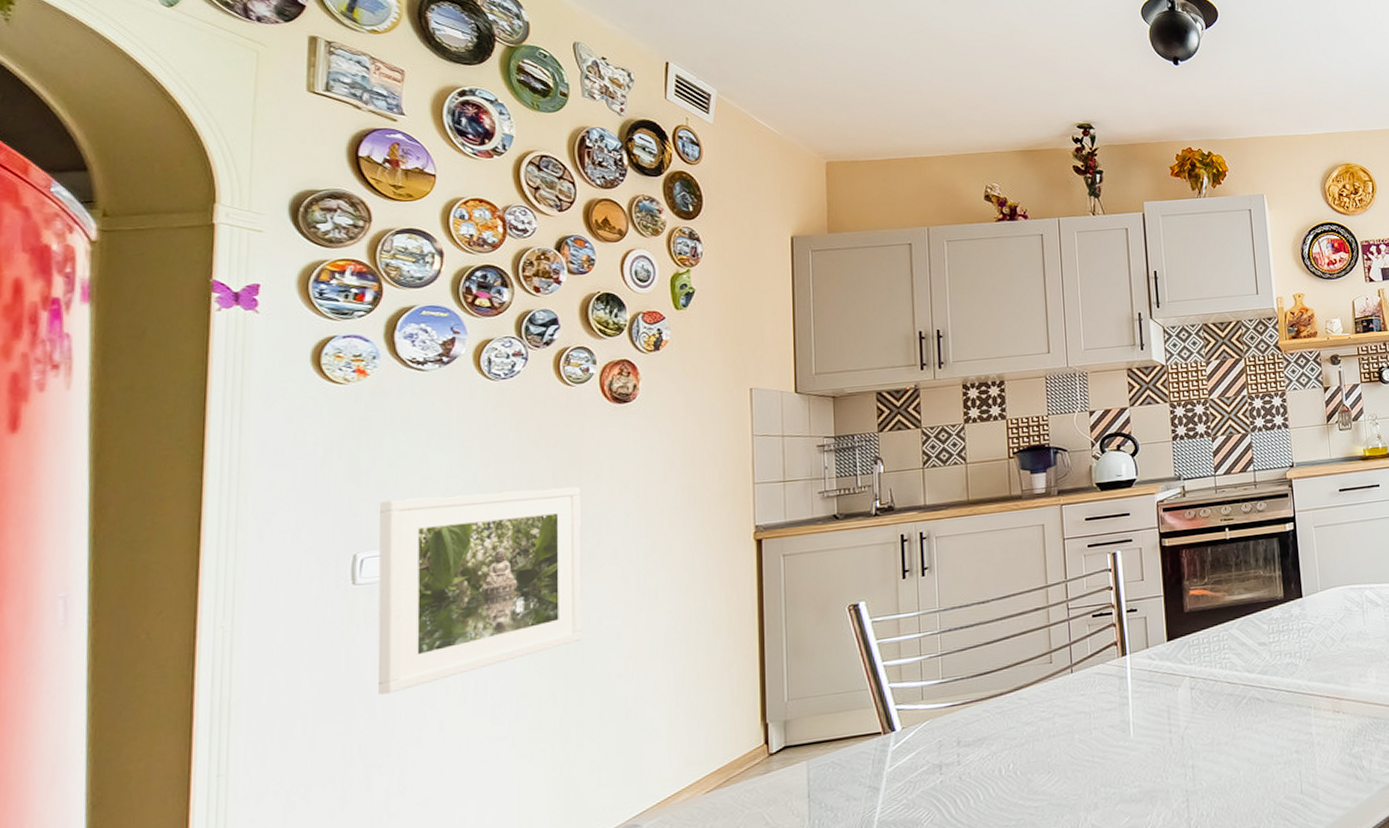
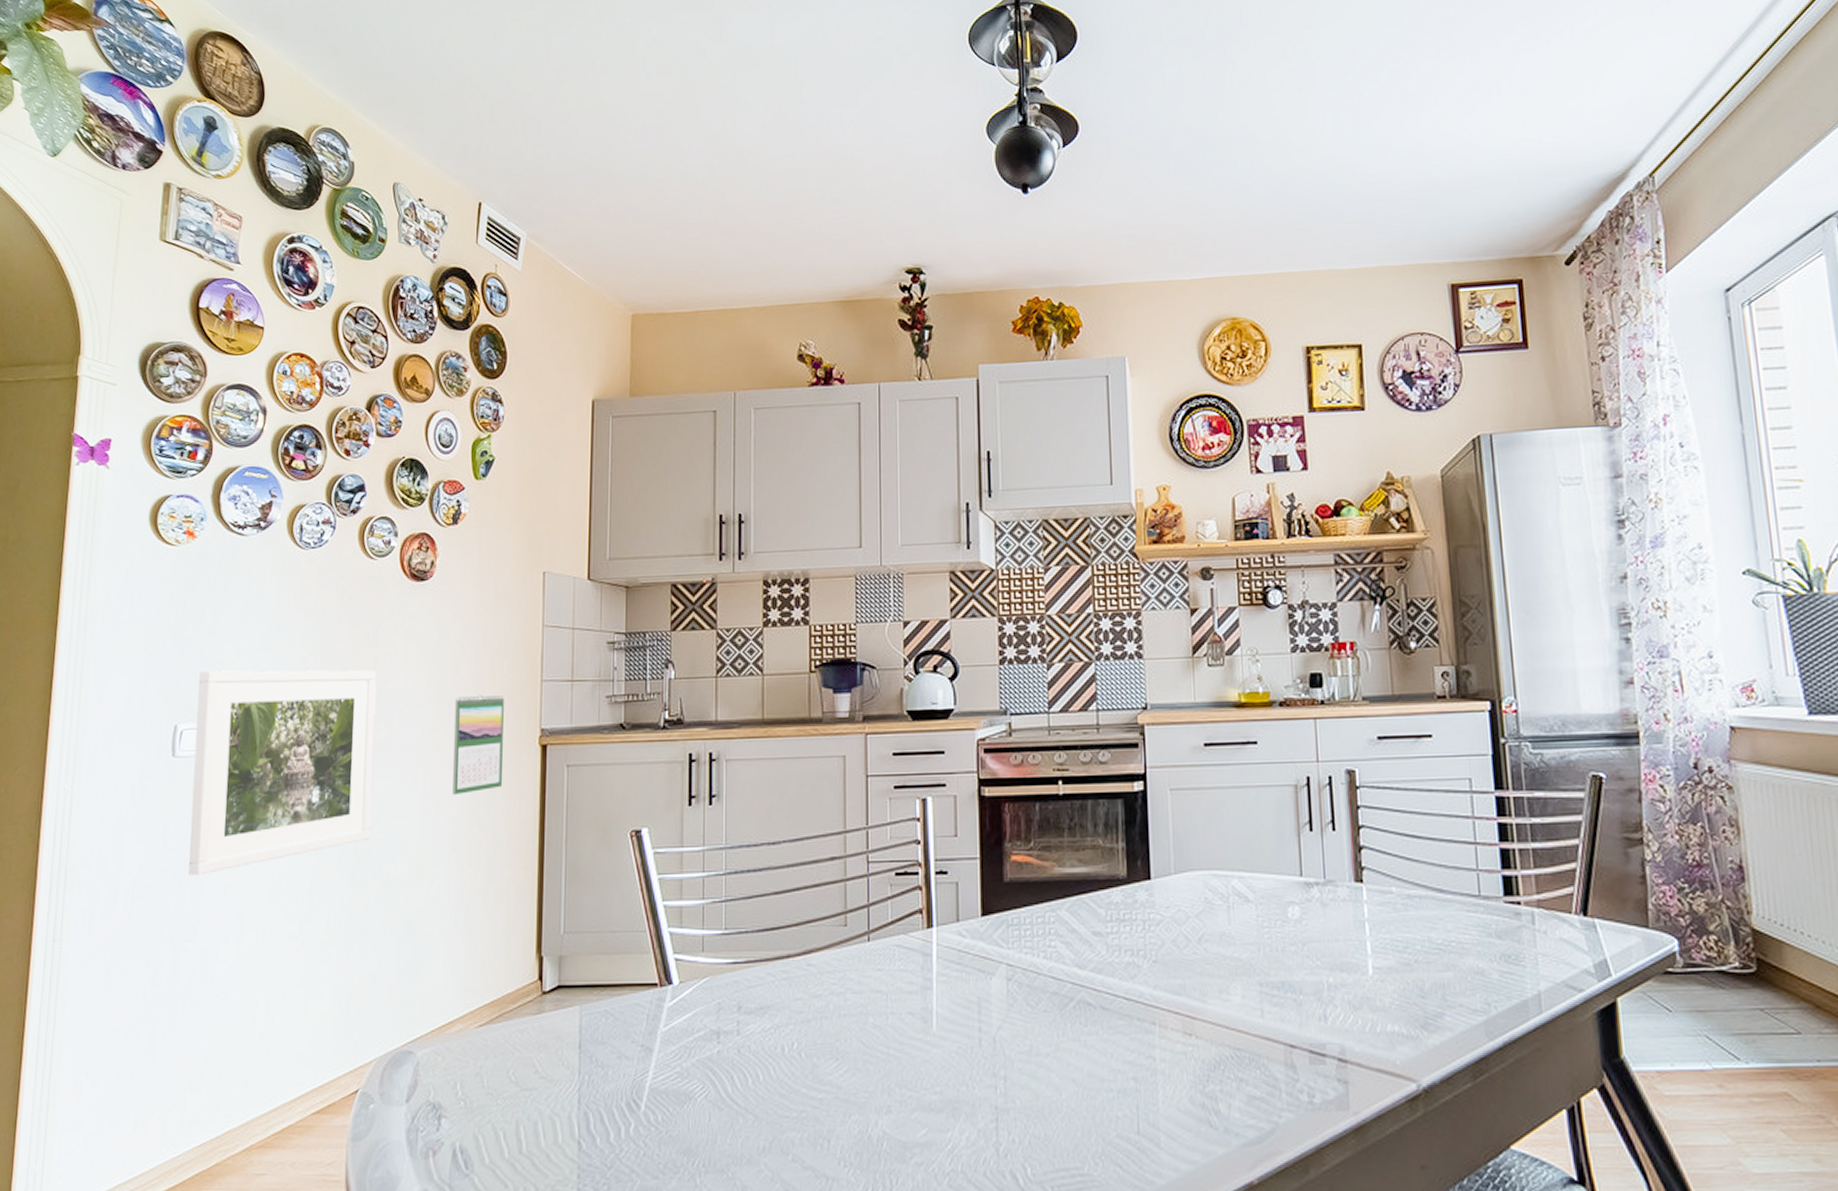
calendar: none [665,499,719,593] -> present [452,695,504,796]

